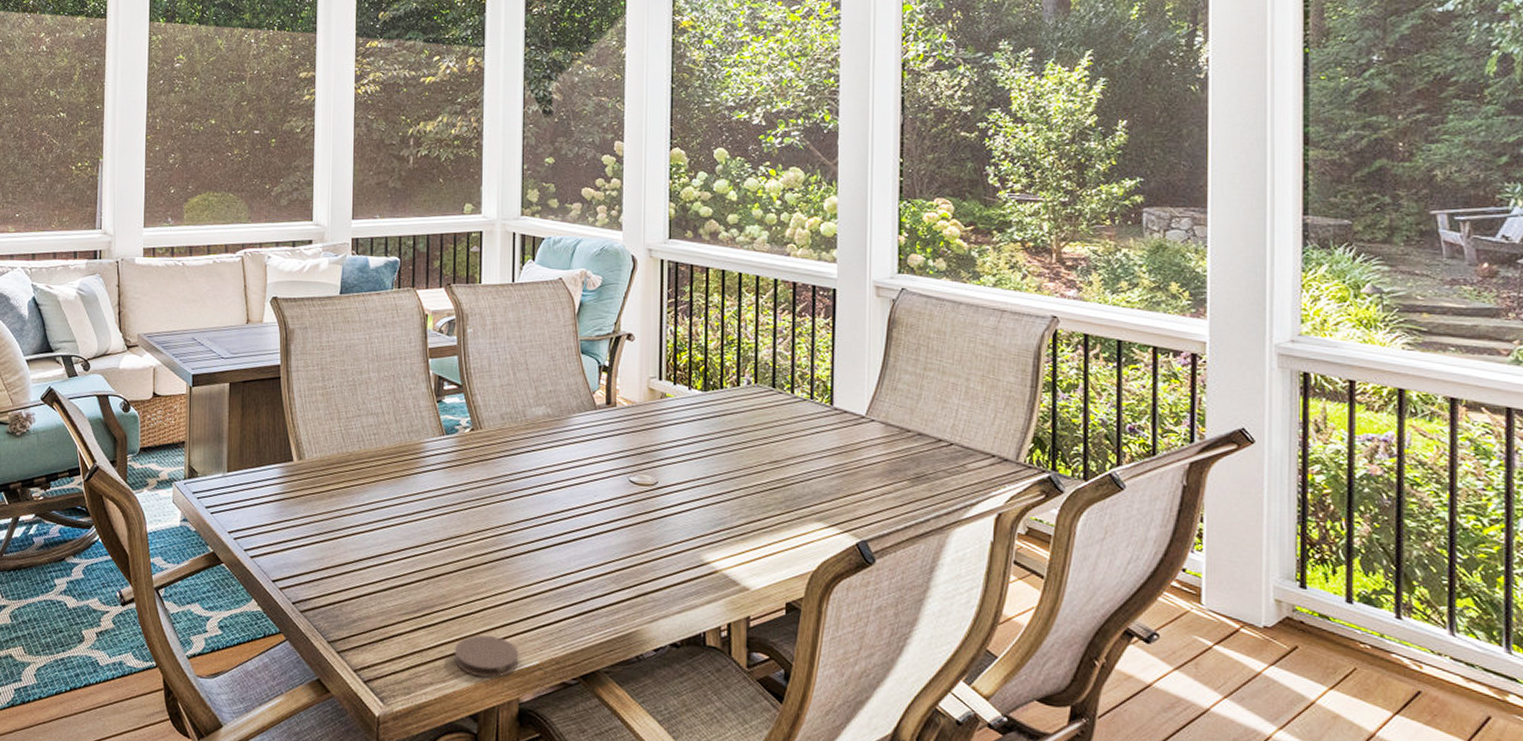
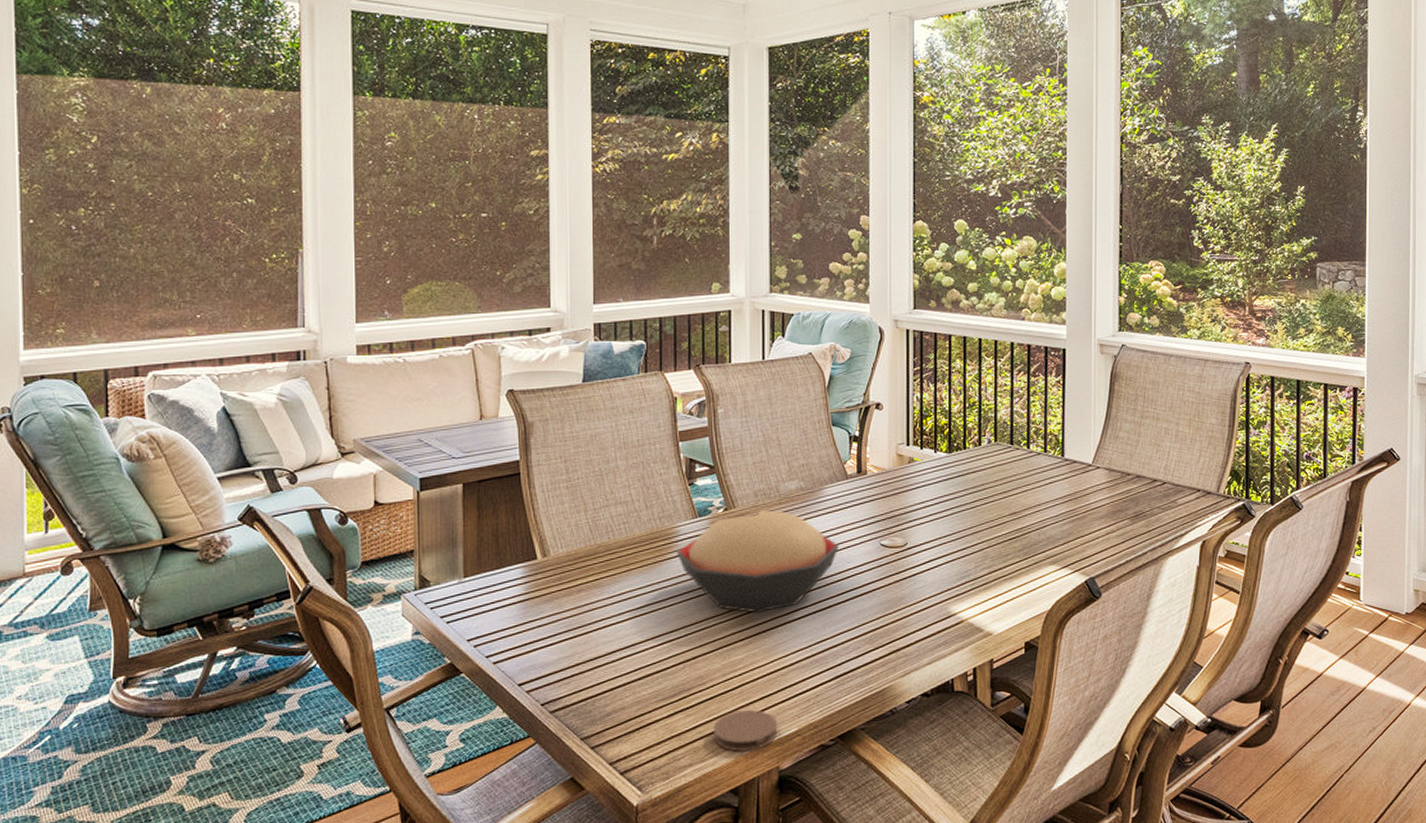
decorative bowl: none [423,434,587,538] -> present [676,510,840,613]

